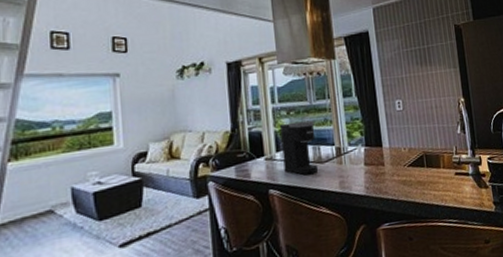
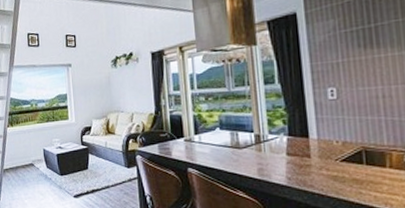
coffee maker: present [280,120,319,175] -> none [199,106,236,159]

